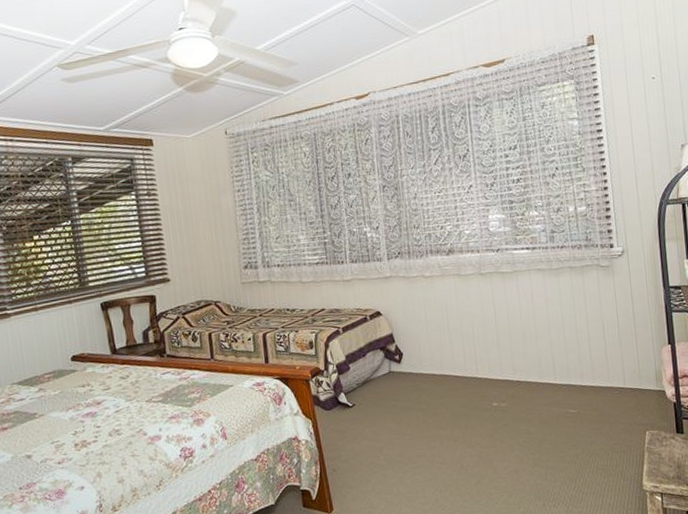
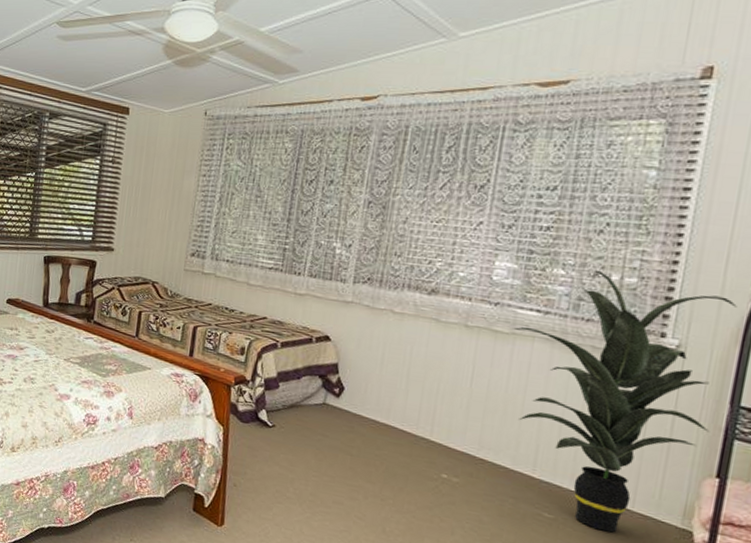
indoor plant: none [514,206,657,411] -> present [513,269,737,533]

